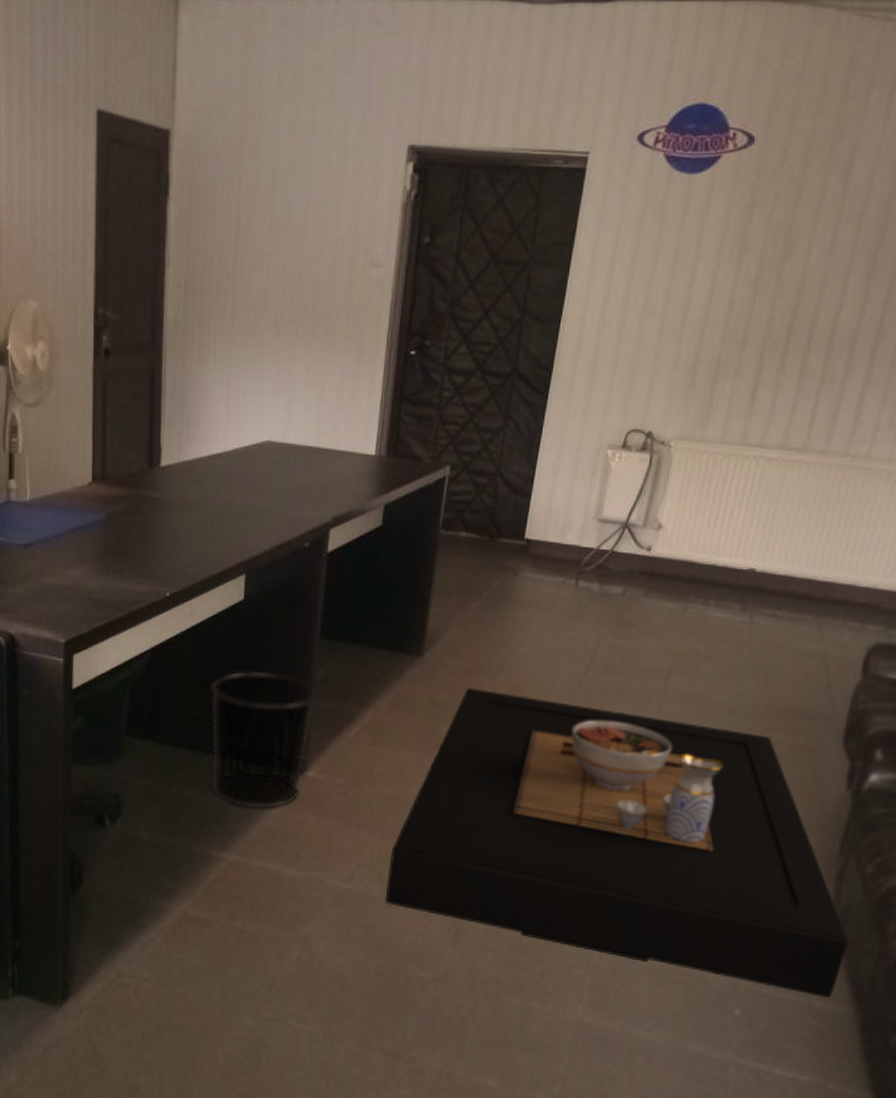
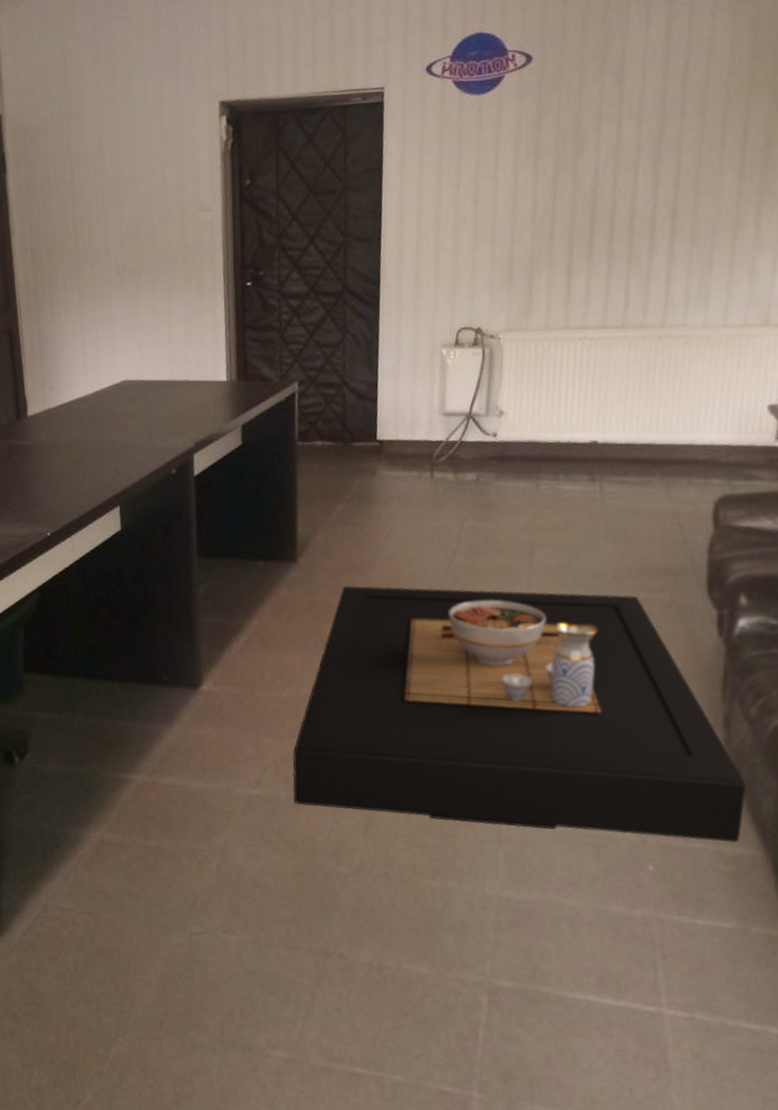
waste bin: present [210,671,318,809] -> none [99,595,203,728]

